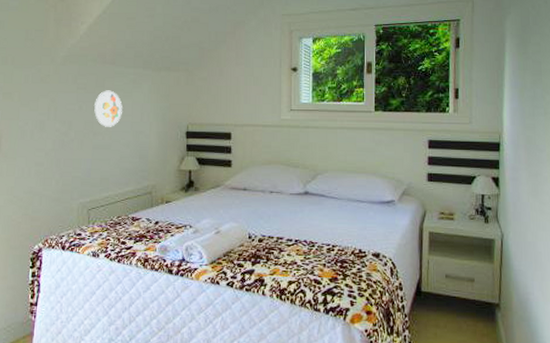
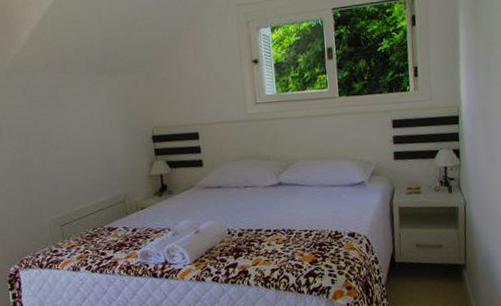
decorative plate: present [94,90,123,127] -> none [50,100,82,140]

